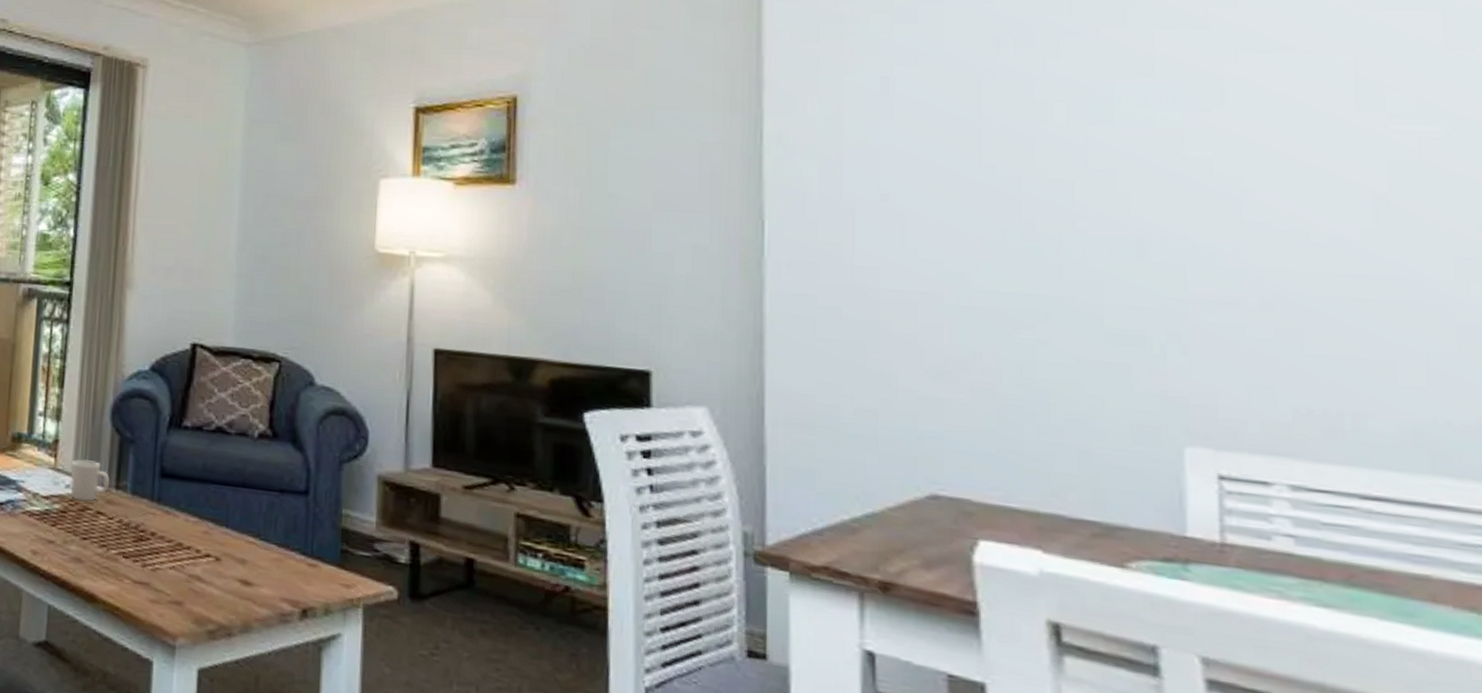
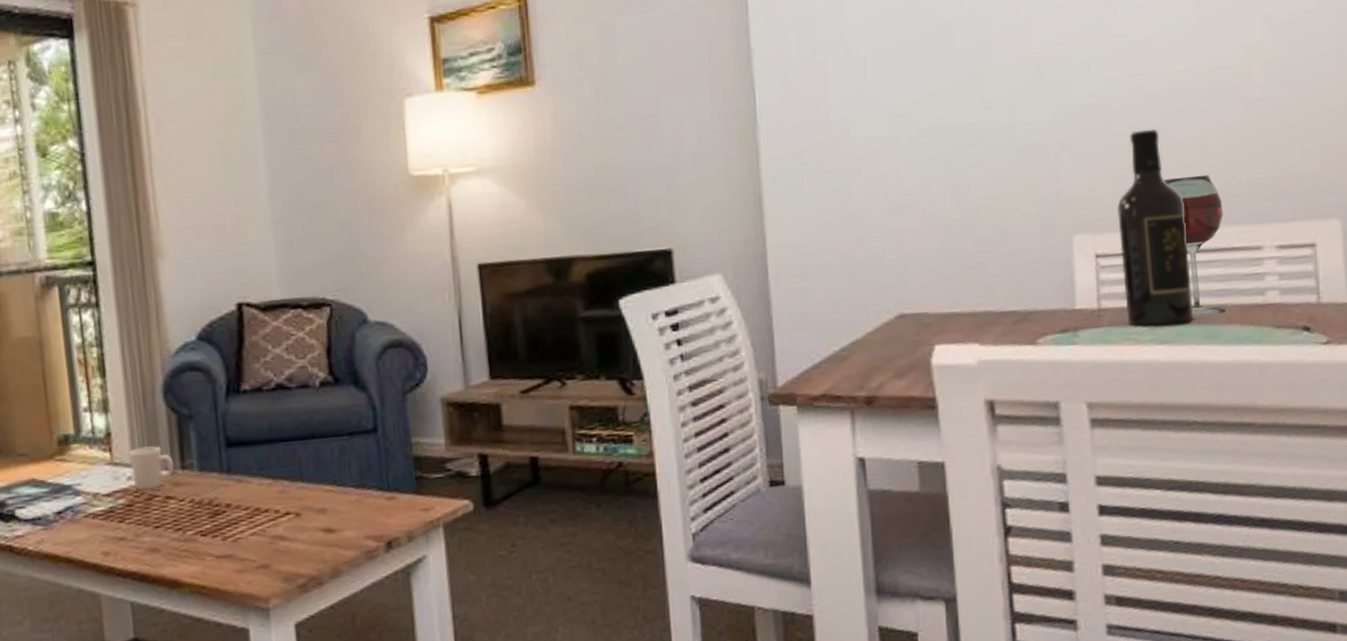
wine bottle: none [1253,337,1373,591] -> present [1117,129,1193,329]
wineglass: none [1325,402,1428,587] -> present [1163,174,1226,316]

